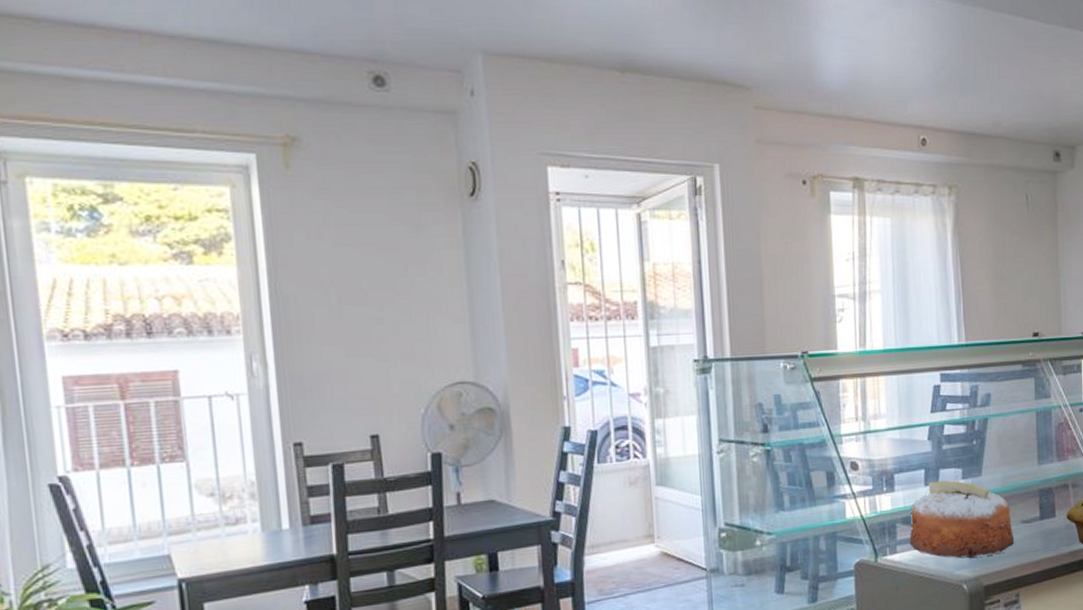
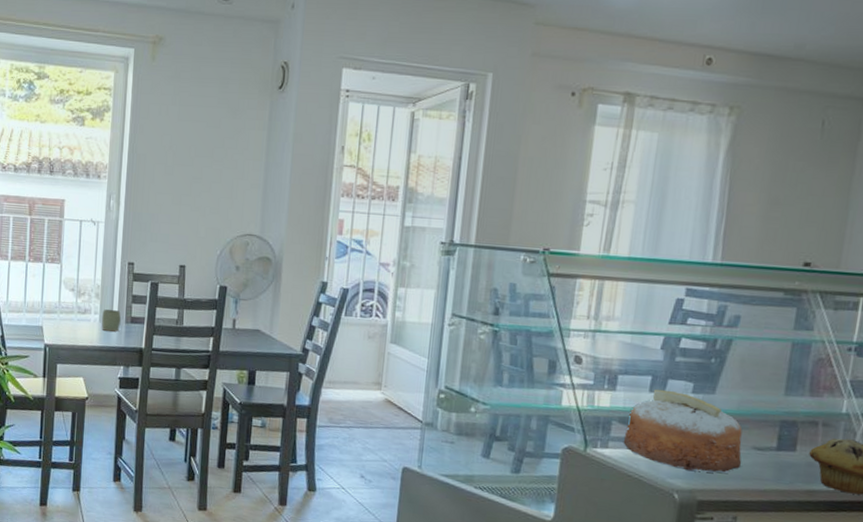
mug: none [264,510,295,542] -> present [101,309,121,332]

